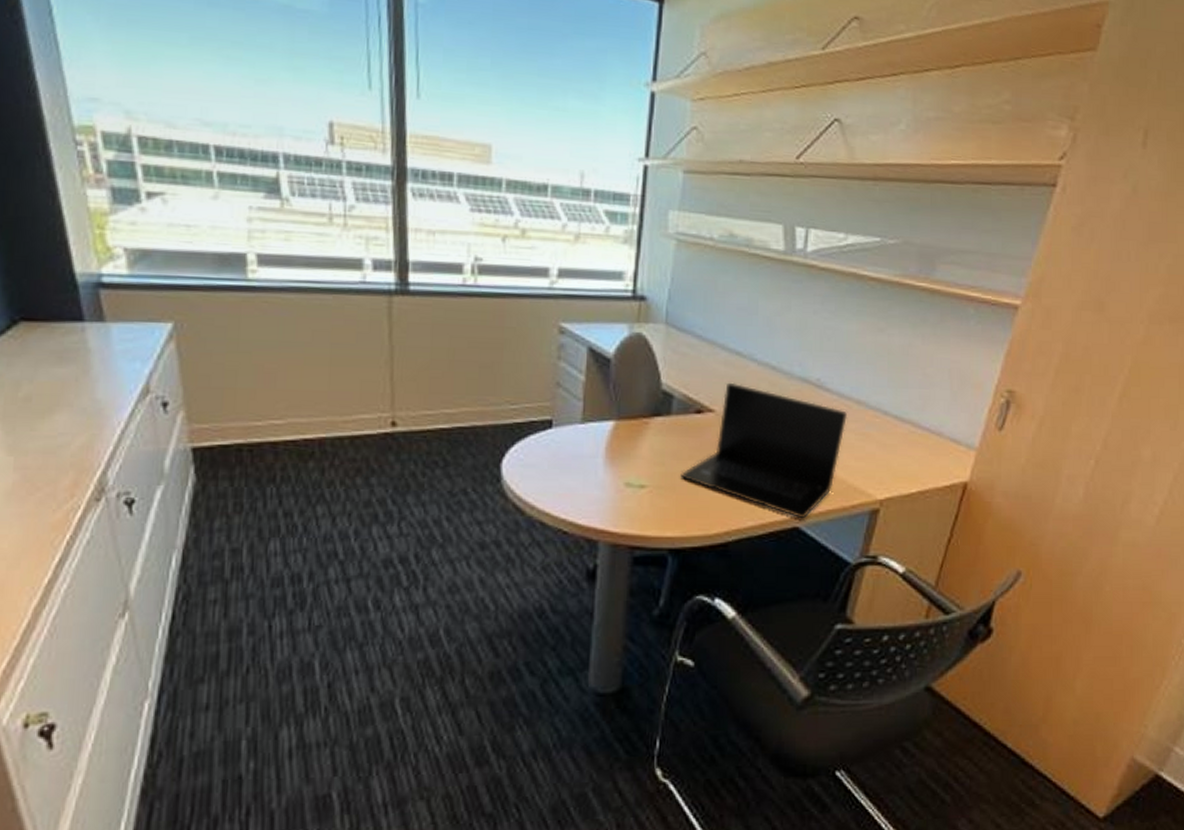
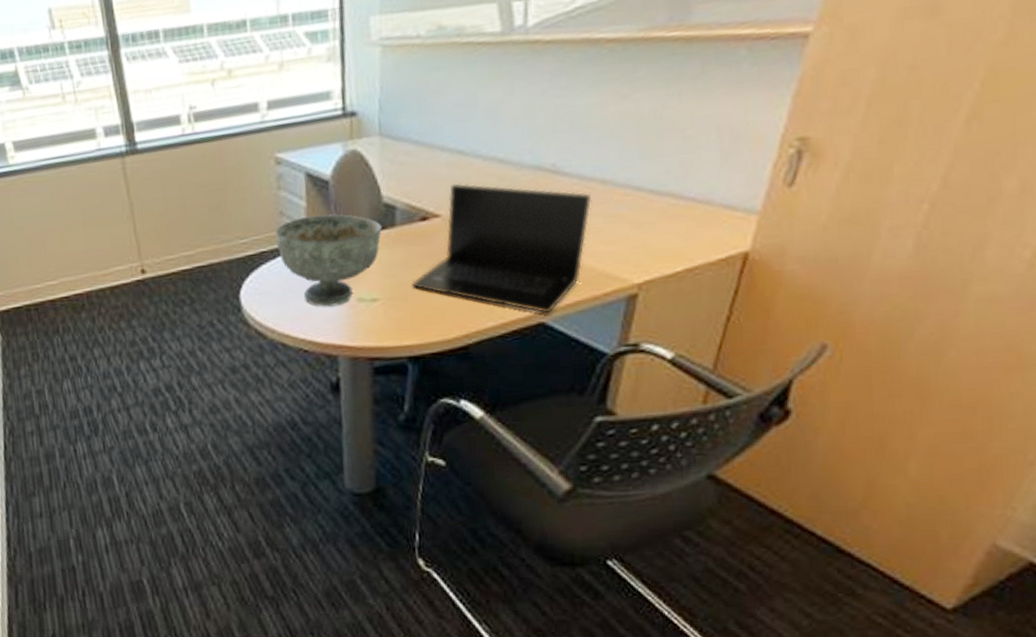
decorative bowl: none [549,391,658,488] -> present [276,214,382,307]

